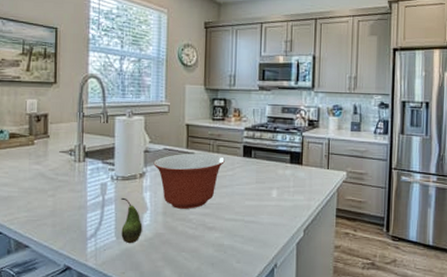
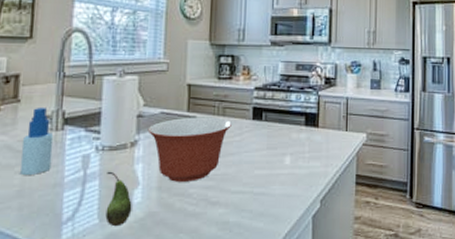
spray bottle: none [52,142,77,198] -> present [20,107,54,175]

